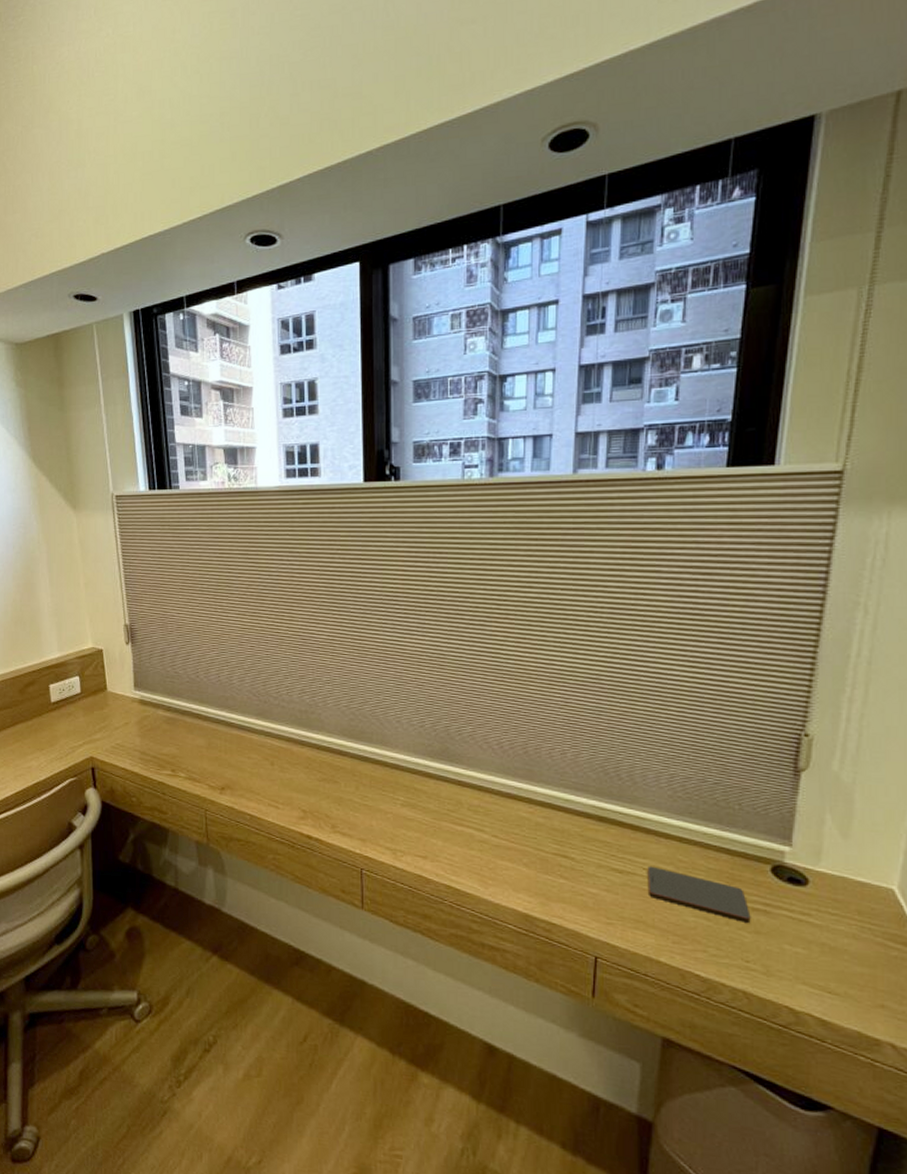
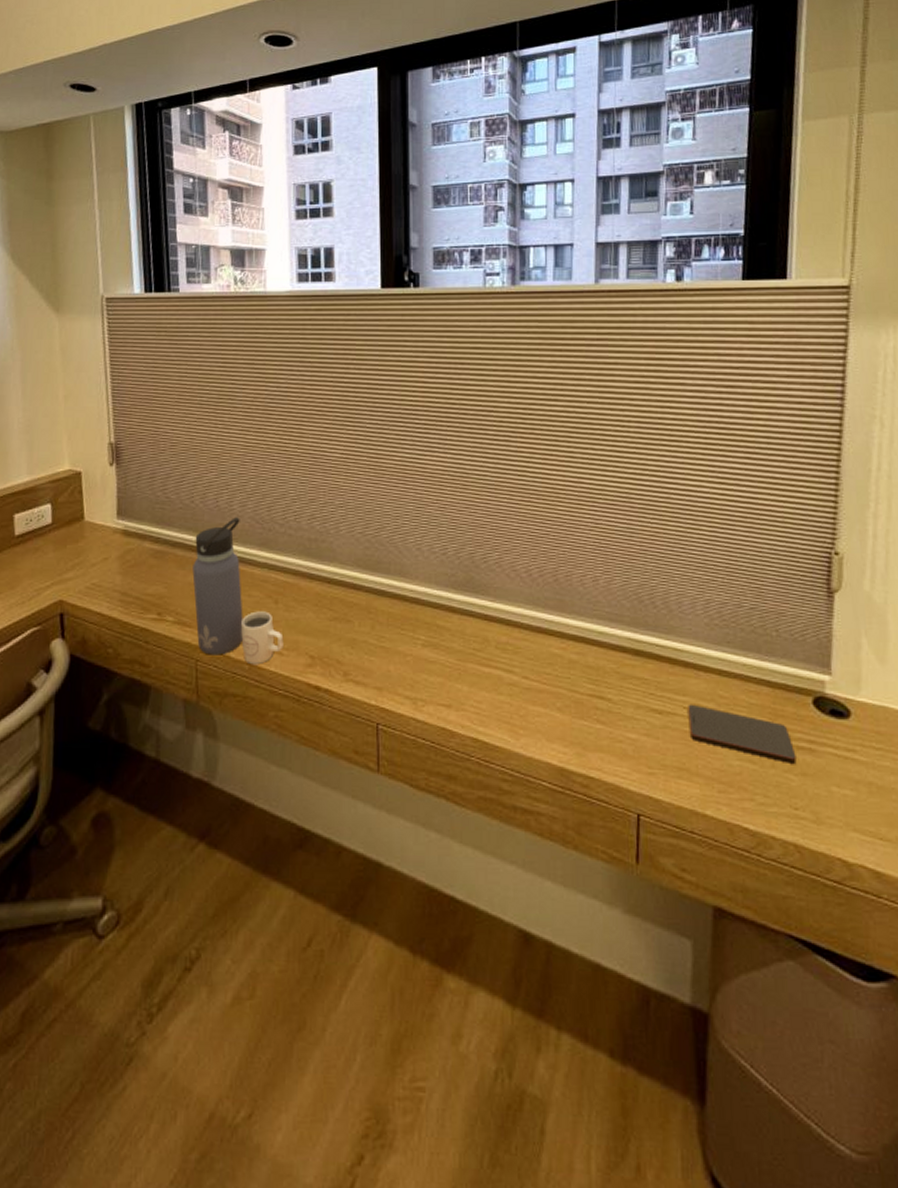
water bottle: none [200,690,244,807] -> present [192,517,243,655]
mug: none [243,771,279,816] -> present [241,611,284,665]

